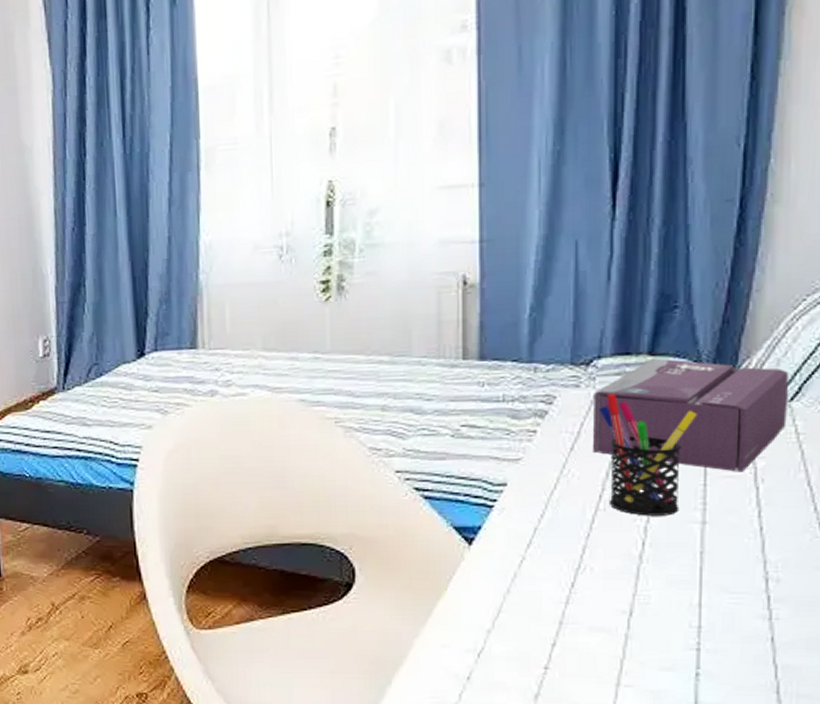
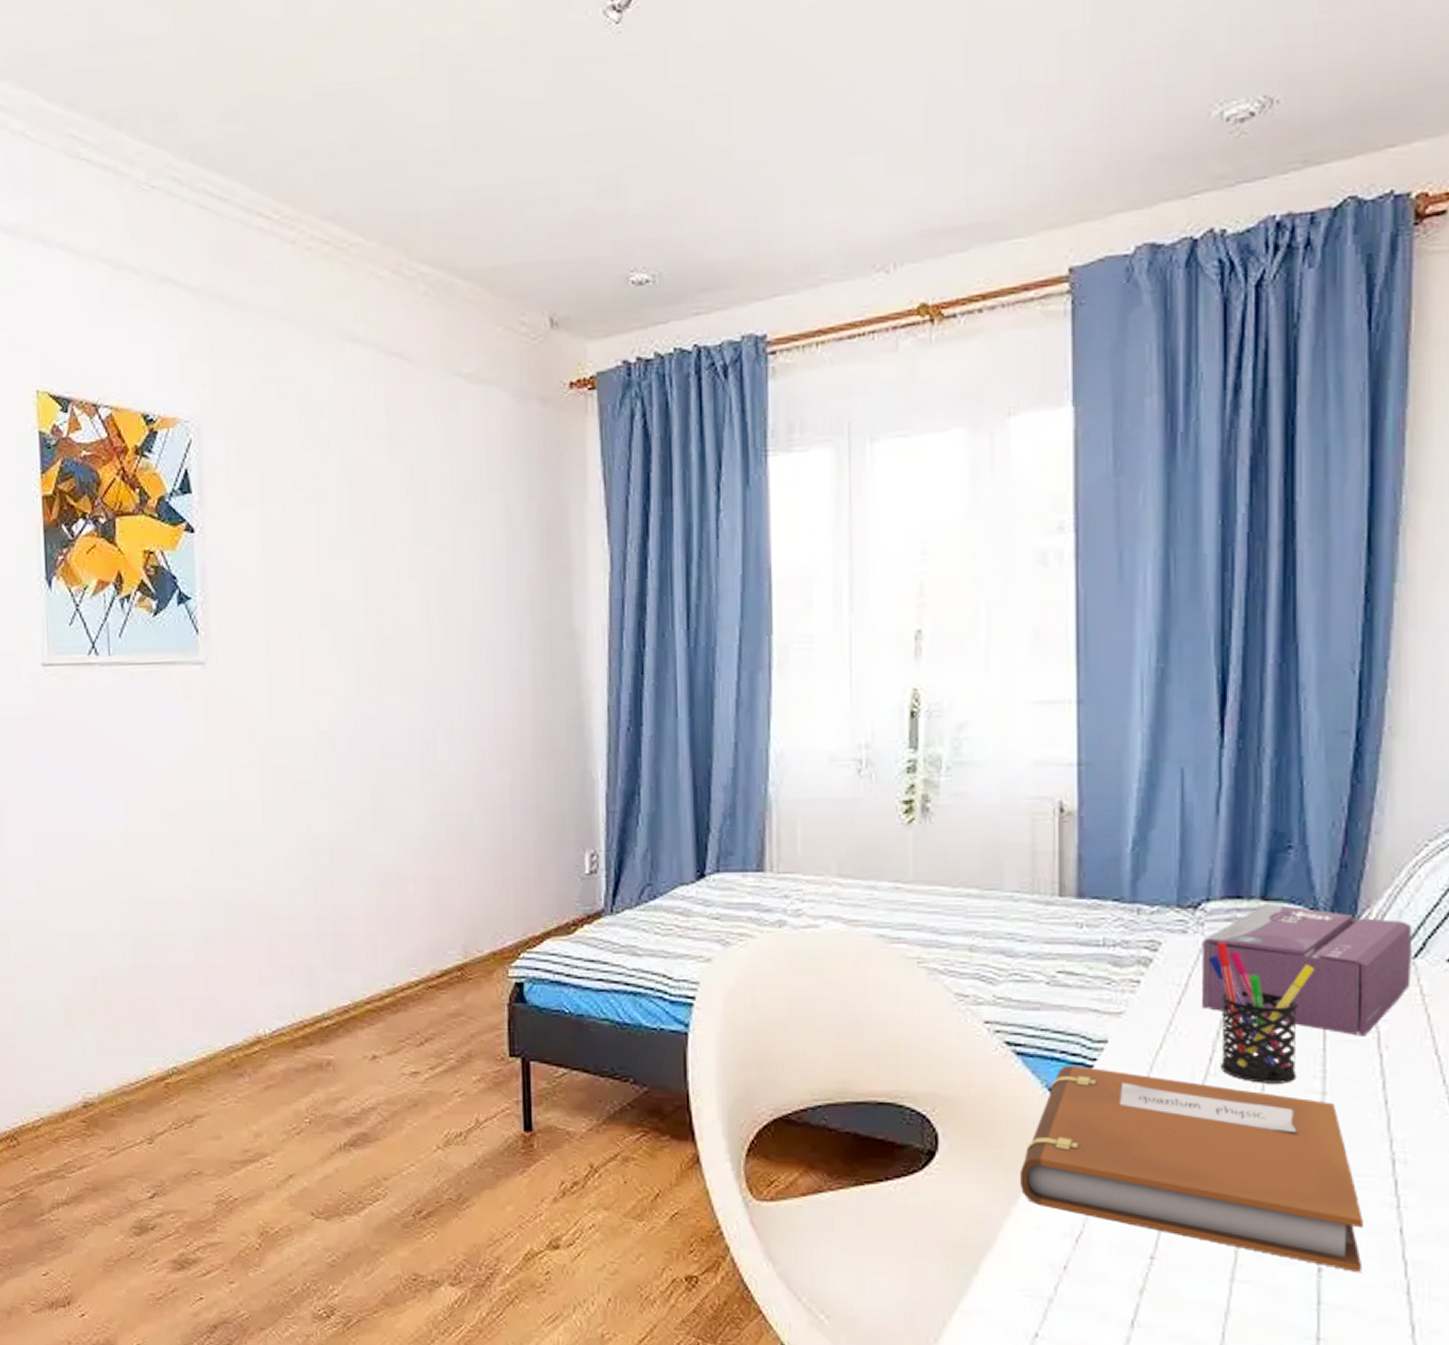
notebook: none [427,505,738,676] -> present [1019,1064,1363,1273]

